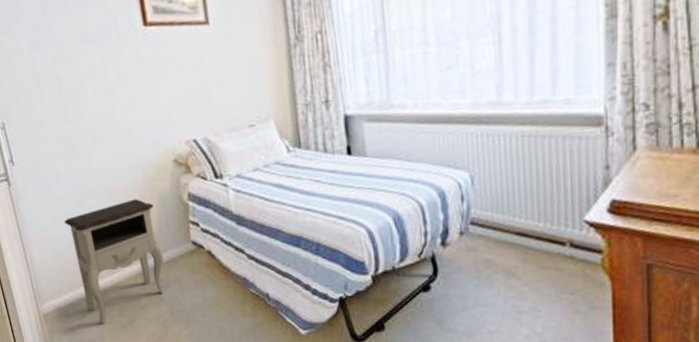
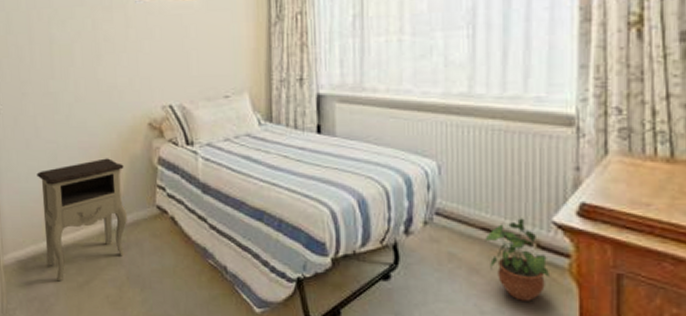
potted plant: none [520,220,583,298] -> present [485,218,549,301]

